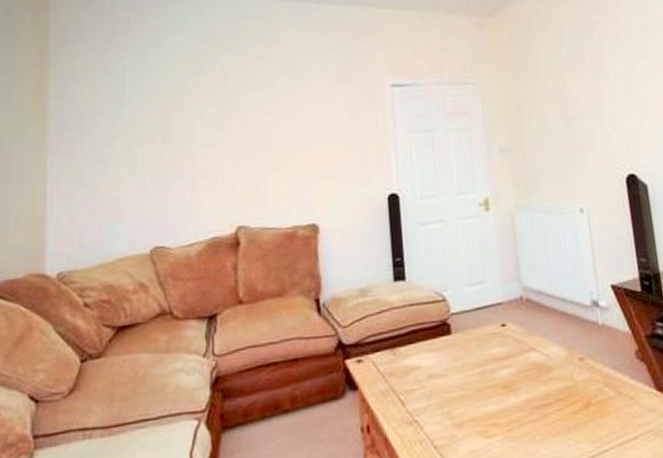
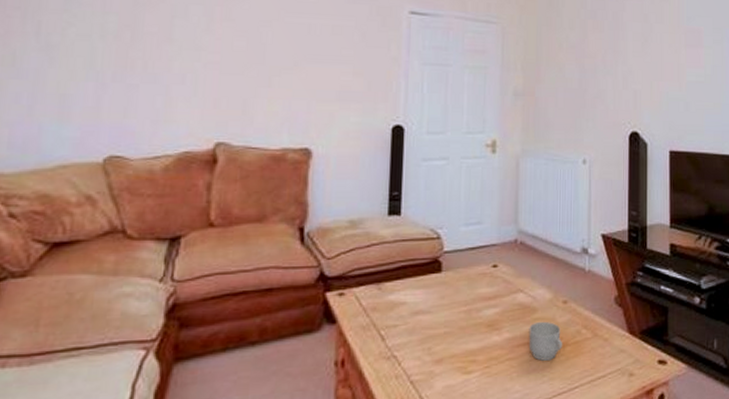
mug: none [547,380,585,423] -> present [528,321,562,361]

